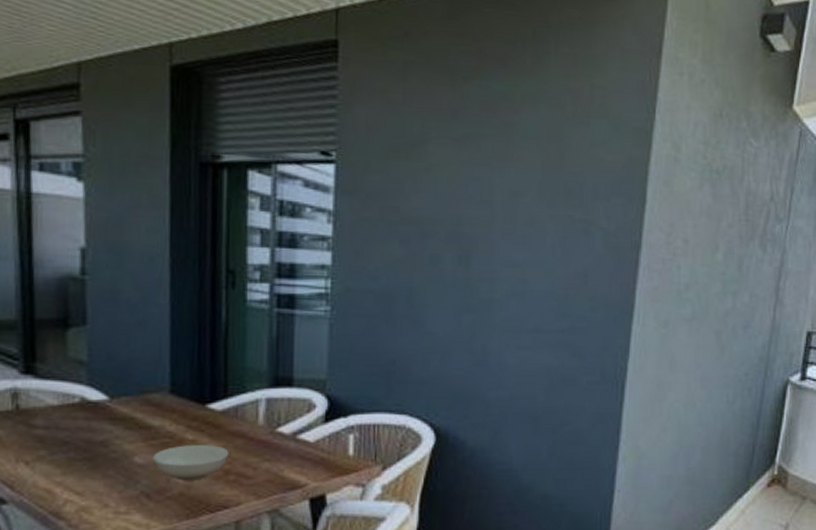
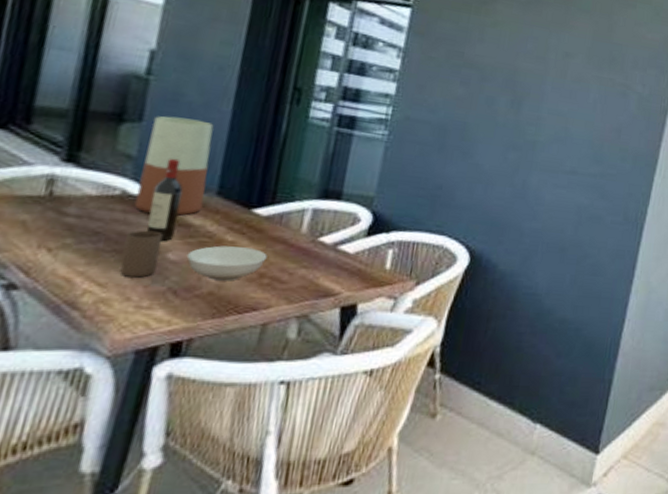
cup: none [93,436,128,484] -> present [120,230,162,278]
vase: none [94,316,159,418] -> present [134,116,214,216]
wine bottle: none [109,359,138,445] -> present [146,158,183,241]

